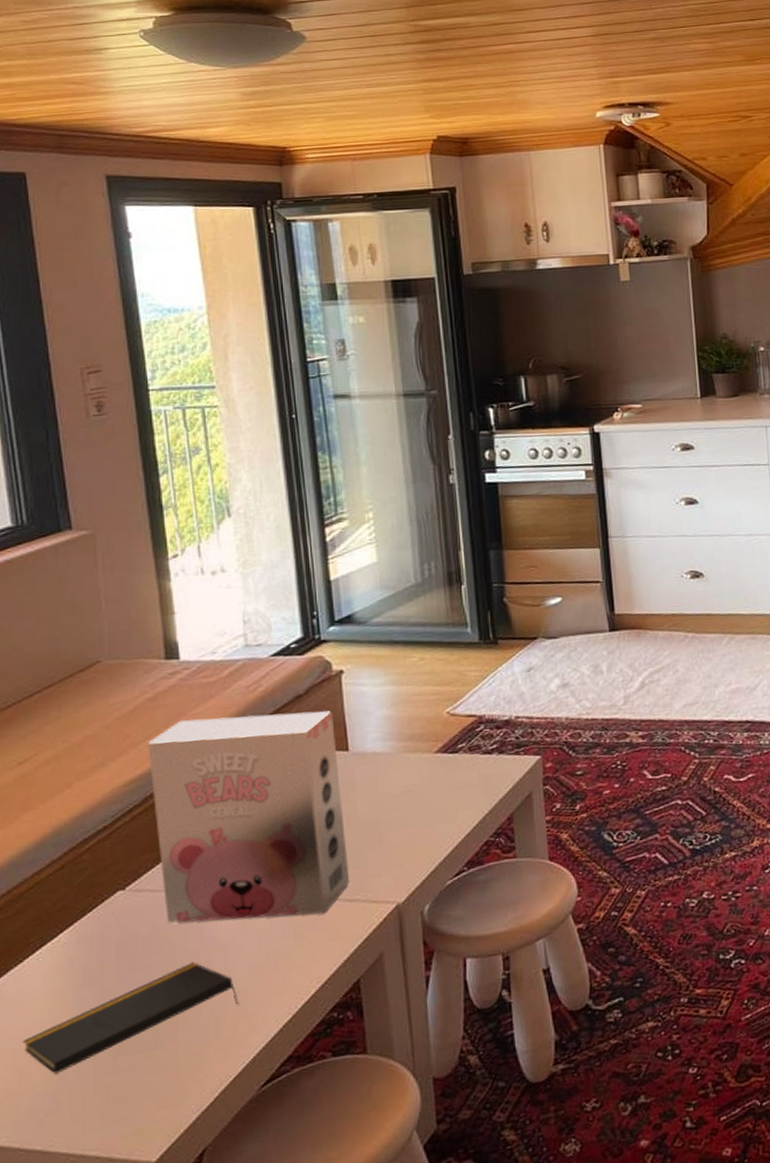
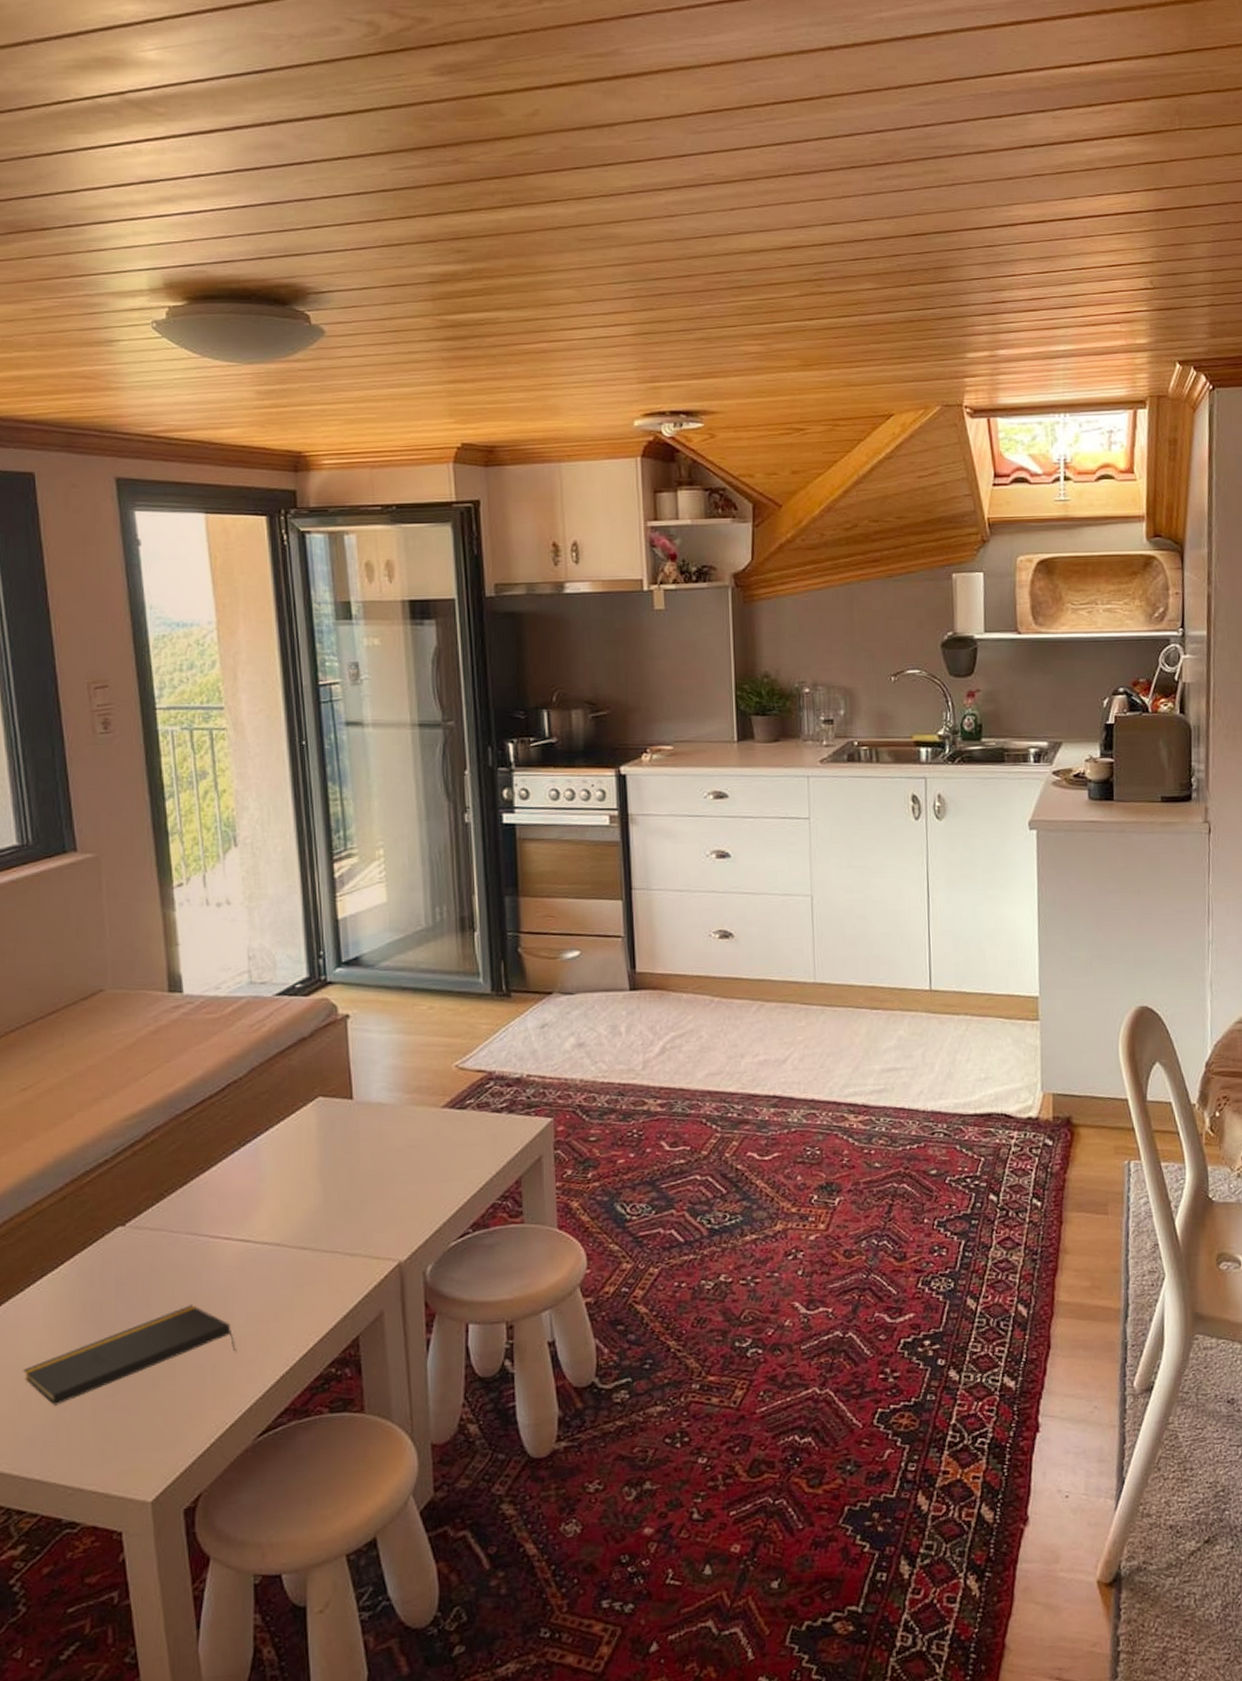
cereal box: present [147,710,350,923] -> none [149,1055,351,1266]

